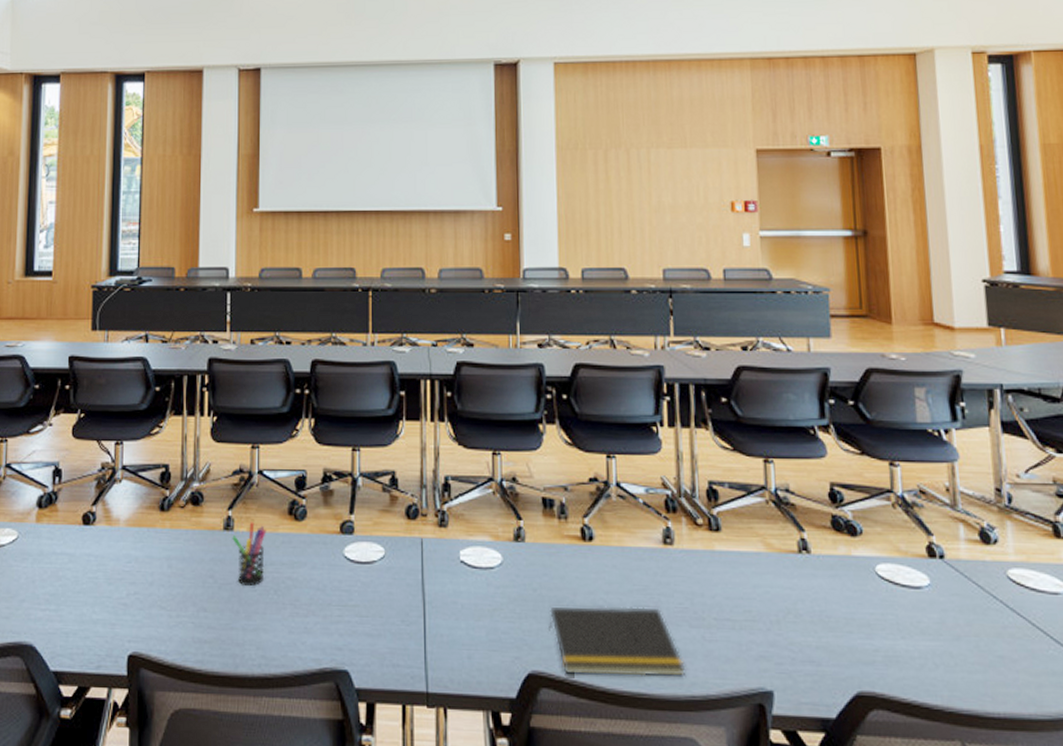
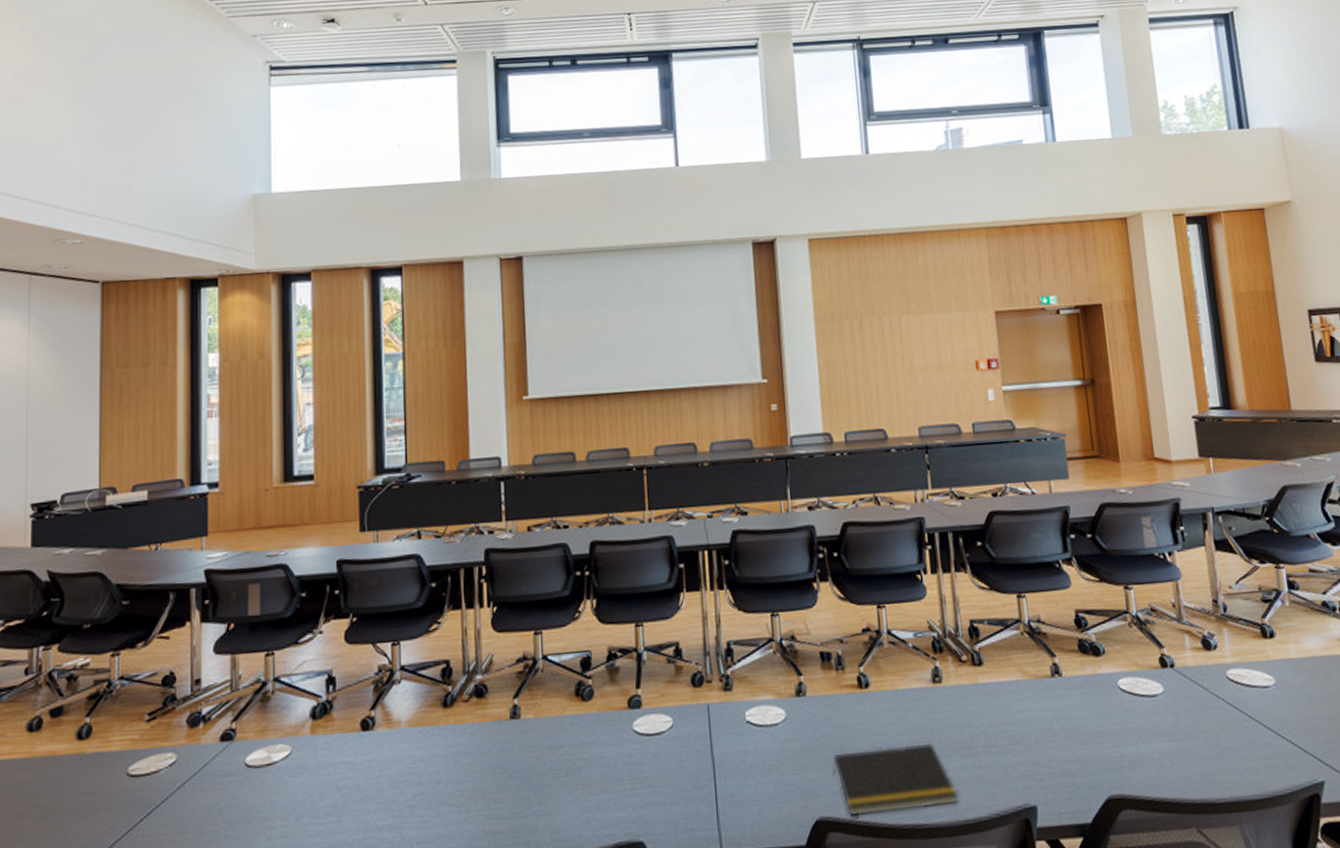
pen holder: present [232,522,266,587] -> none [519,707,554,773]

